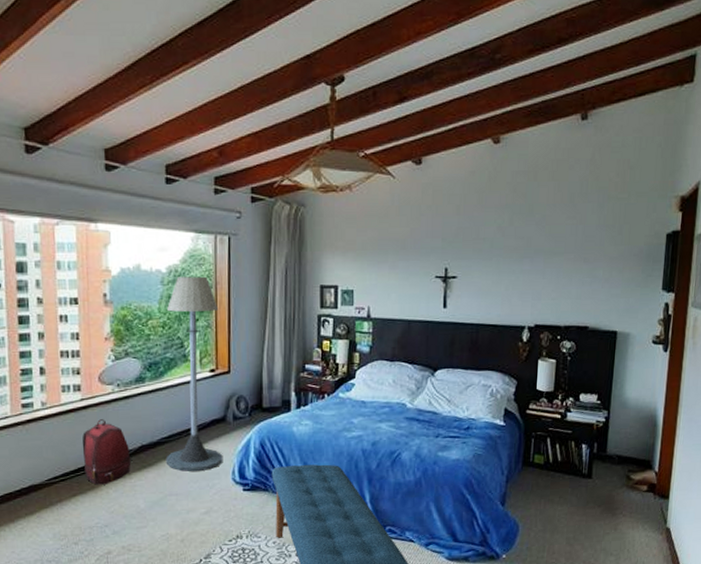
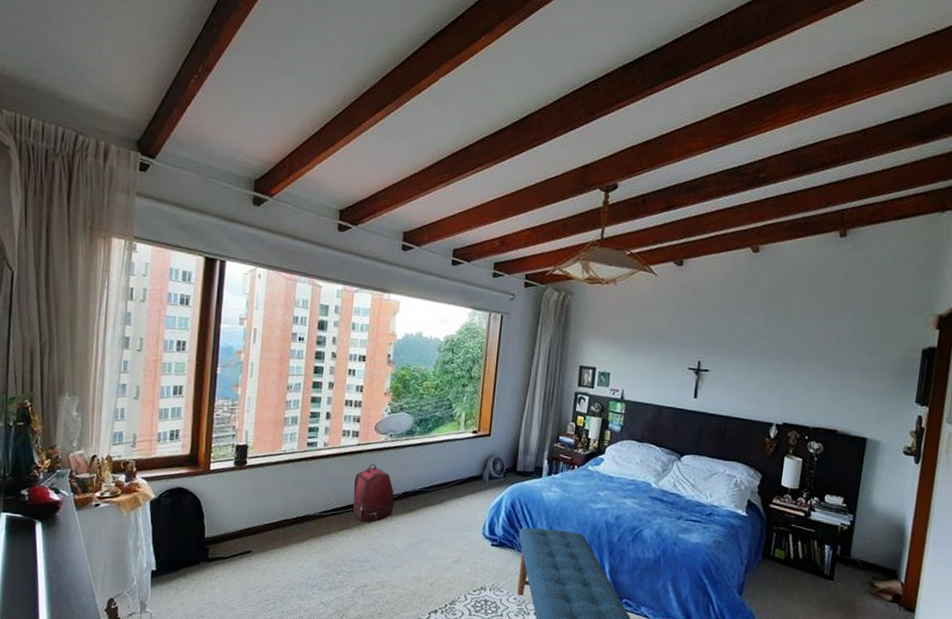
floor lamp: present [165,276,222,472] -> none [424,346,487,522]

